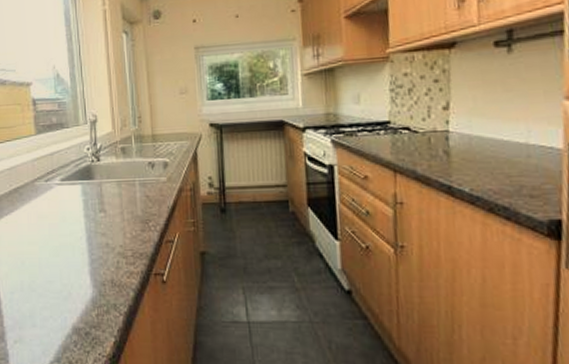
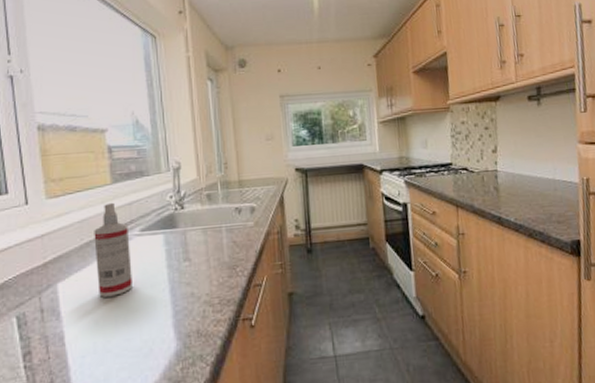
spray bottle: none [21,152,54,240] -> present [94,202,132,297]

